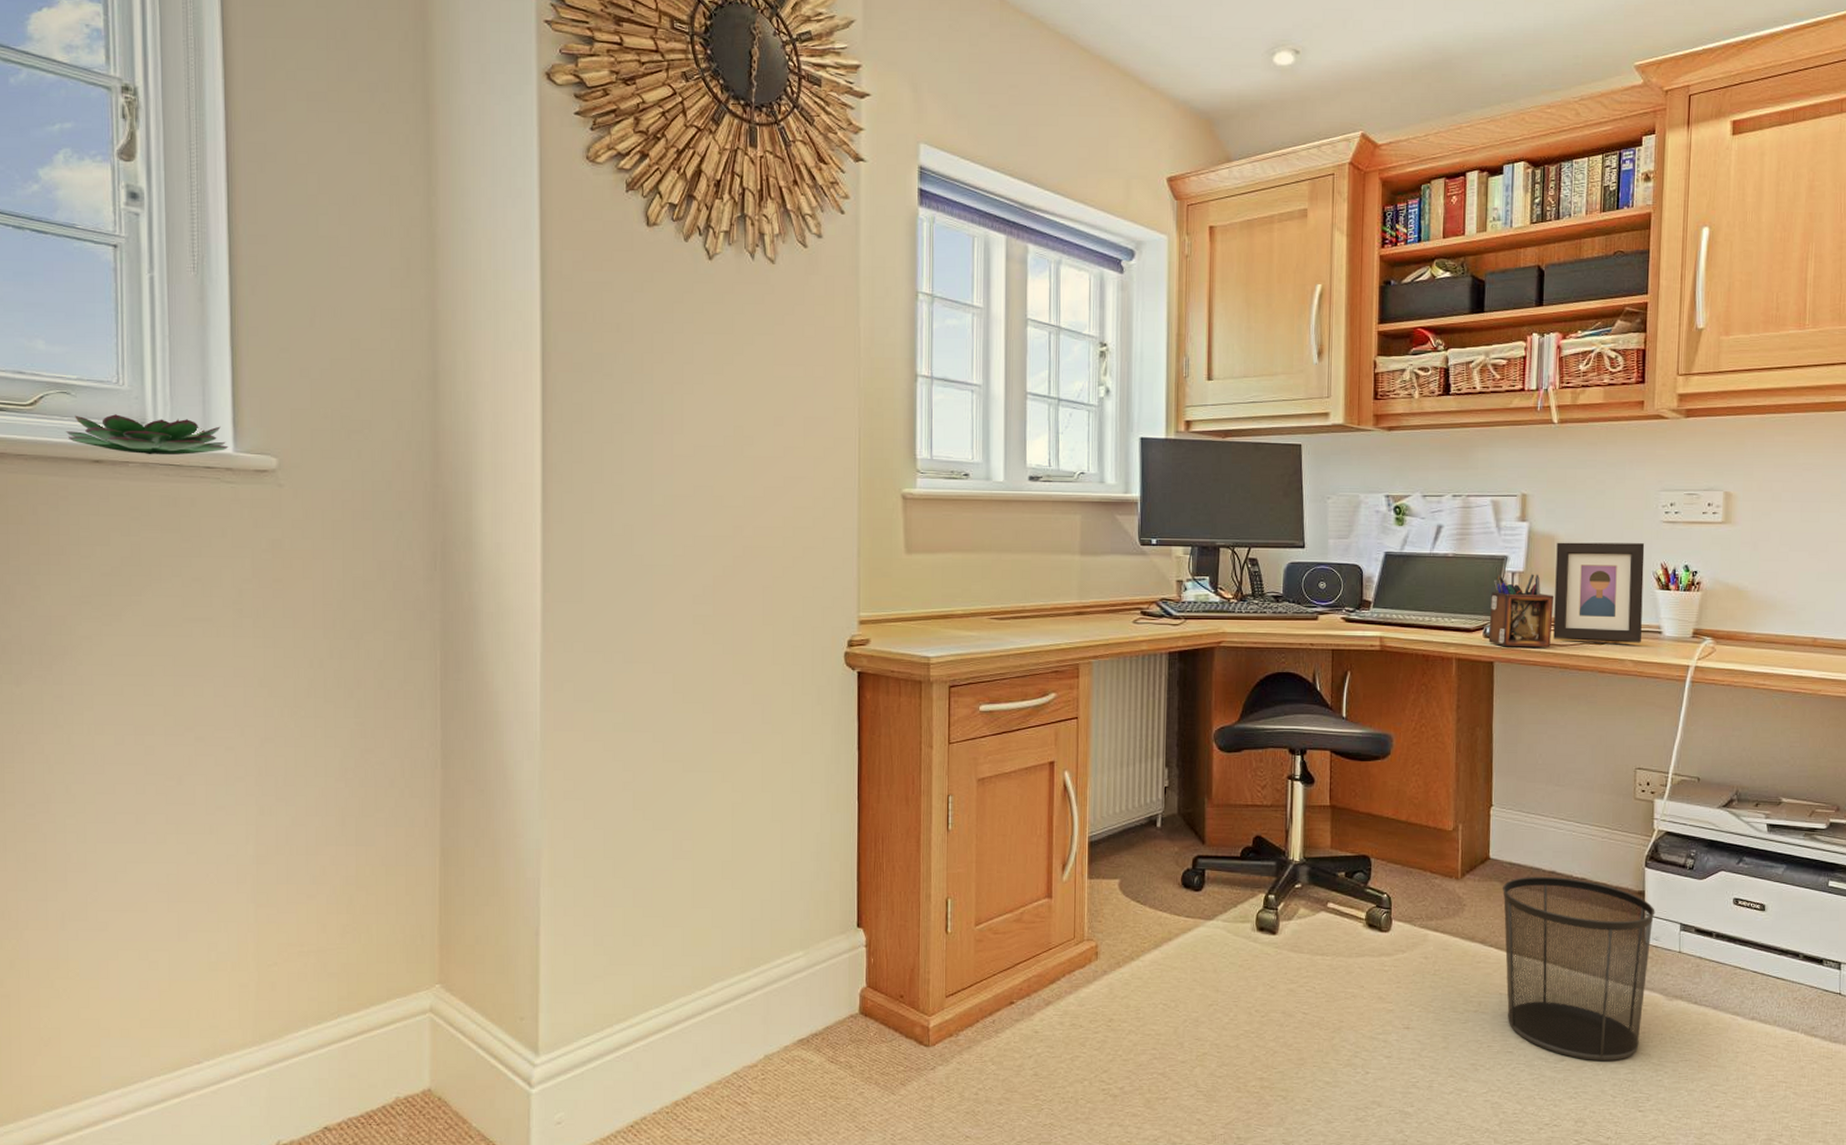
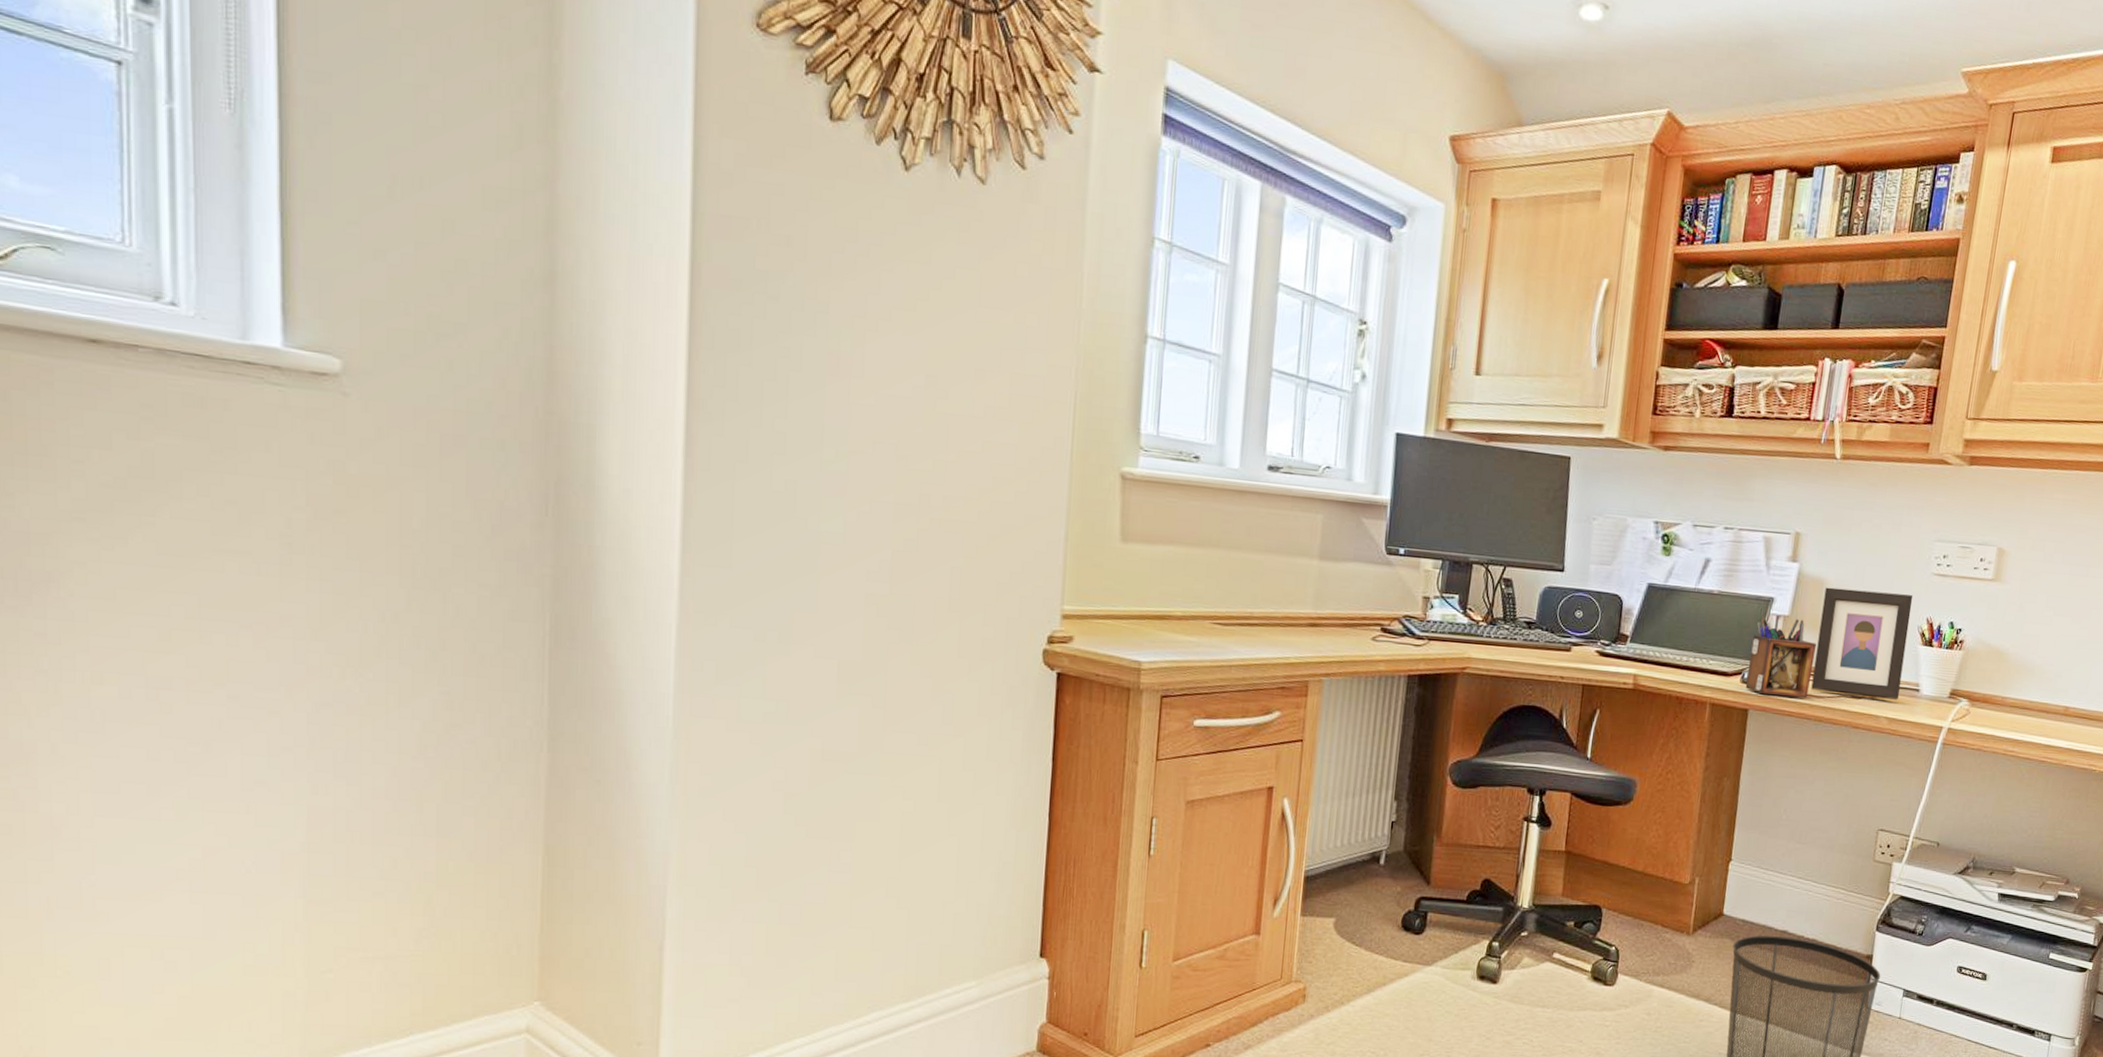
succulent plant: present [65,414,229,456] -> none [48,278,276,344]

